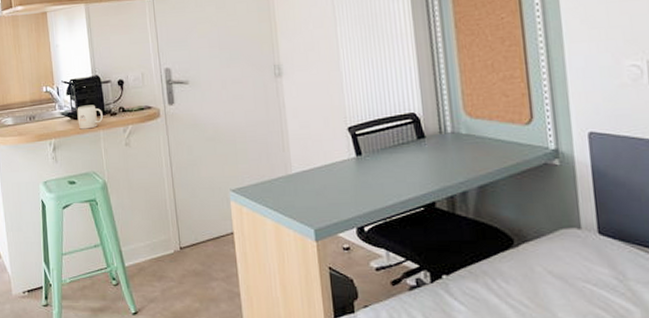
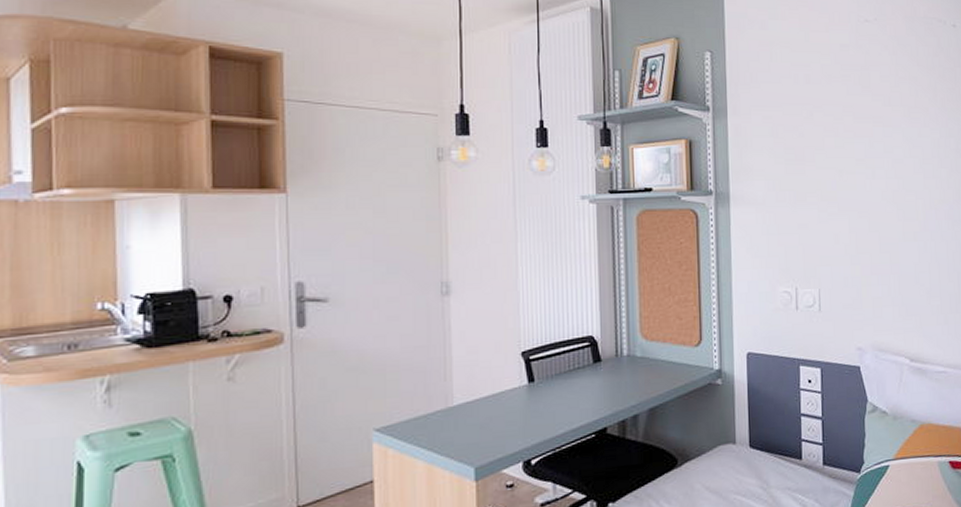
mug: present [77,105,104,130] -> none [152,327,197,361]

